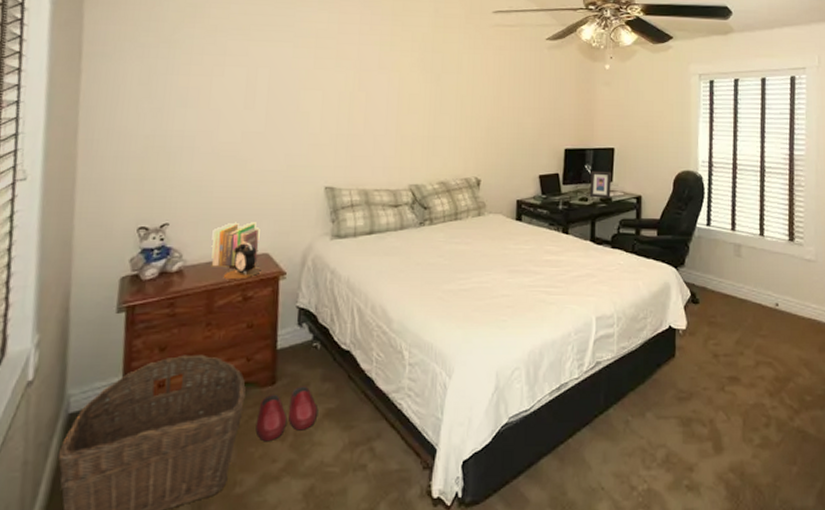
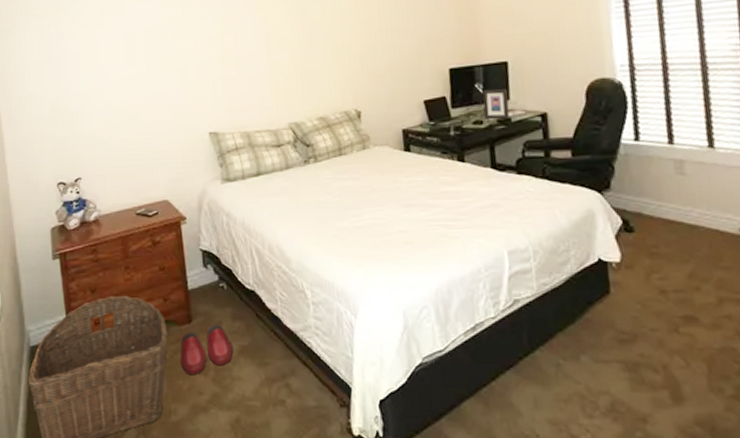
books: present [212,223,259,267] -> none [119,173,159,215]
alarm clock: present [224,242,261,280] -> none [134,190,164,227]

